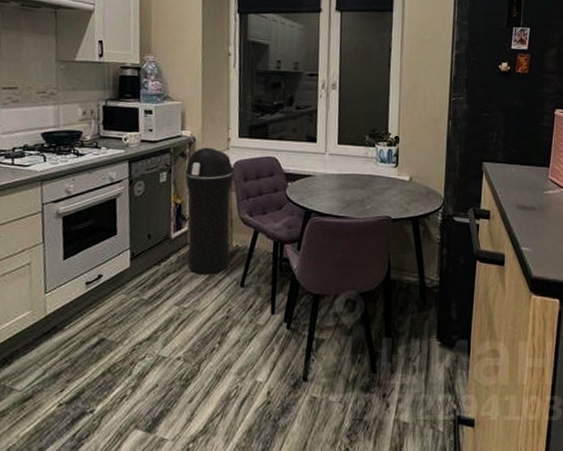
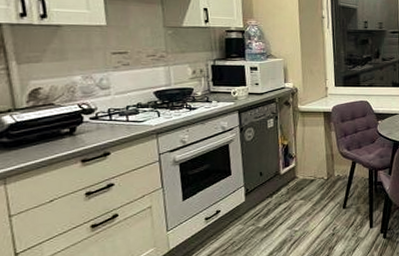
trash can: present [185,147,233,275] -> none [290,96,333,202]

